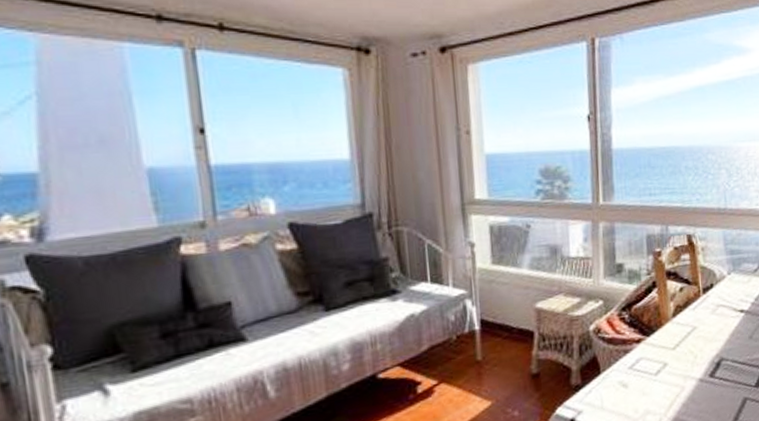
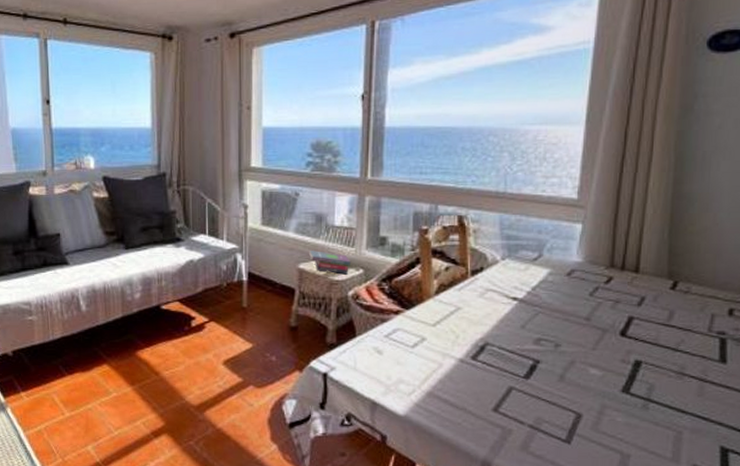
books: none [546,286,590,309] -> present [309,251,350,275]

